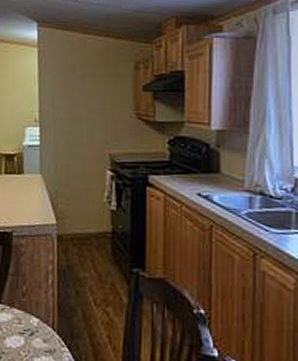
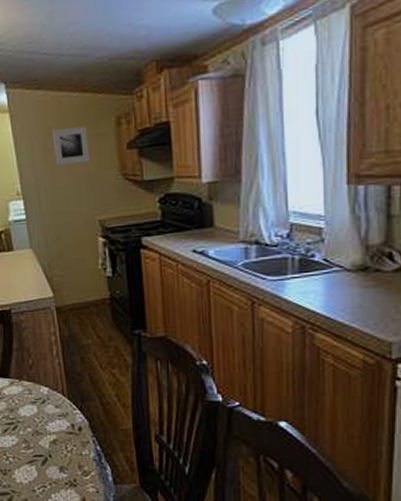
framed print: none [74,66,108,99] -> present [53,126,91,166]

